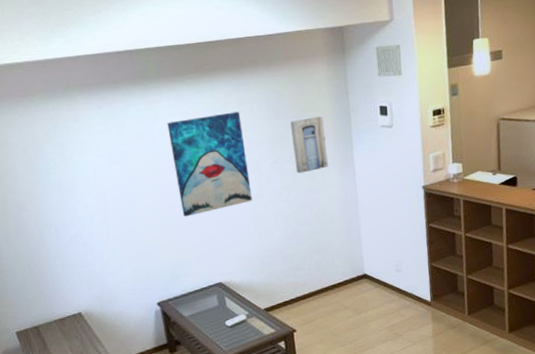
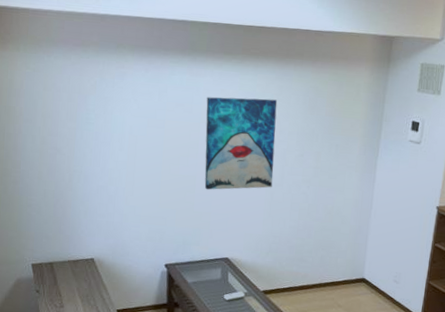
wall art: present [290,116,328,174] -> none [319,118,356,171]

